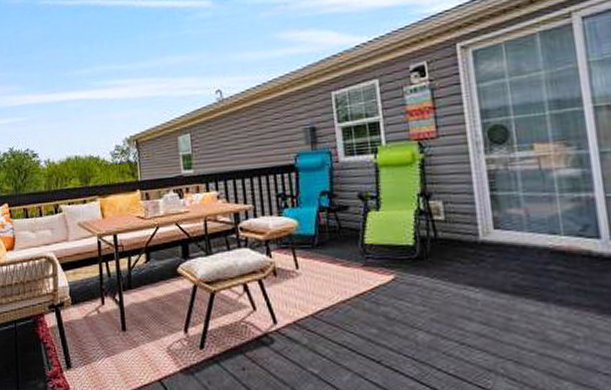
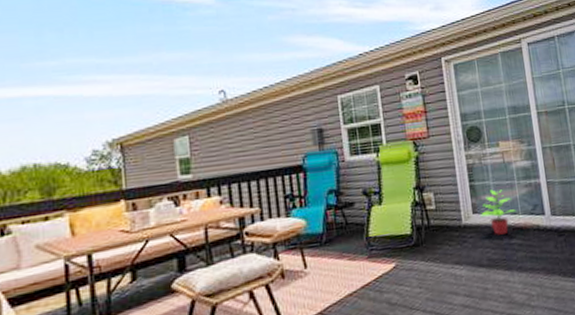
potted plant: none [503,202,557,258] -> present [480,189,517,235]

